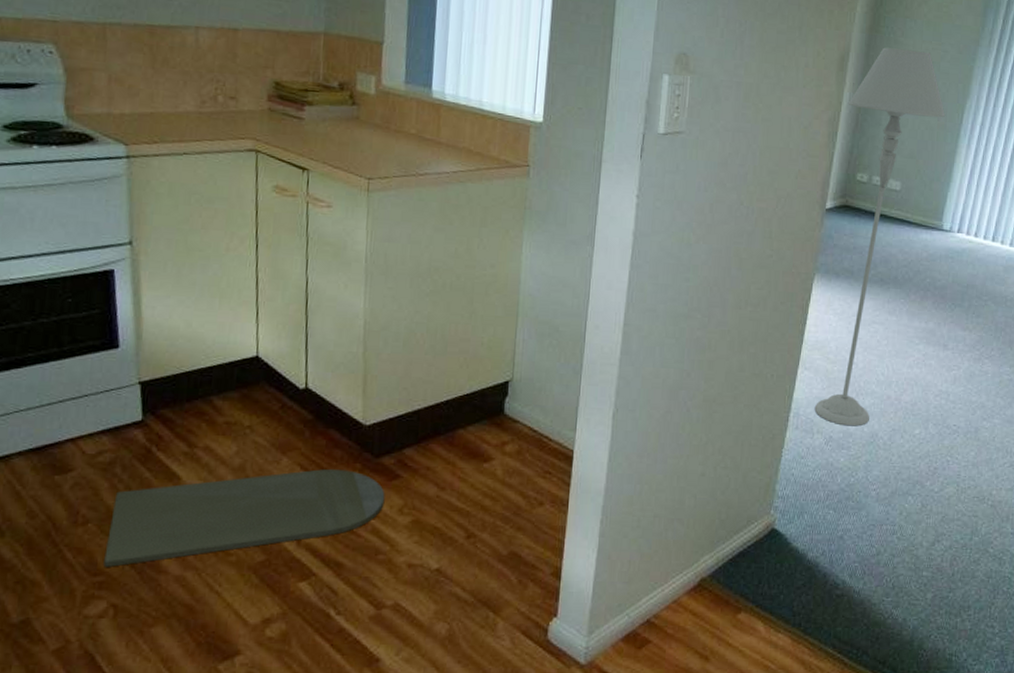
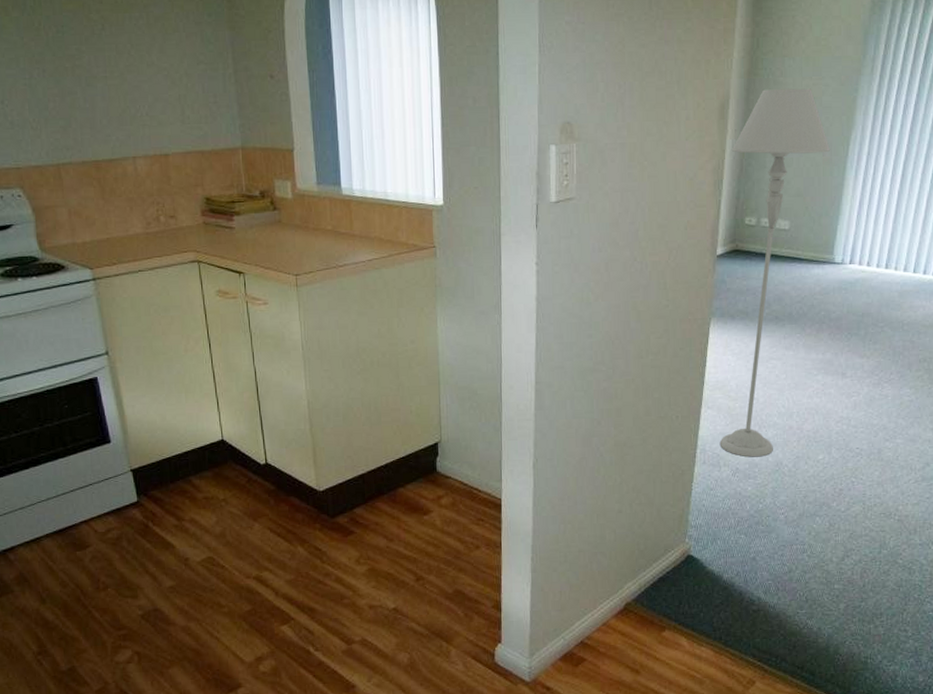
door mat: present [103,469,385,567] -> none [124,530,344,622]

